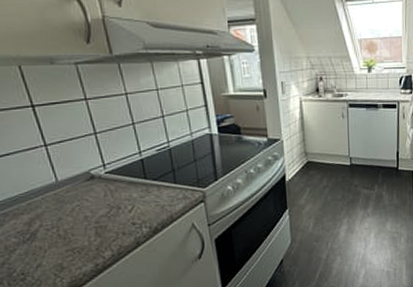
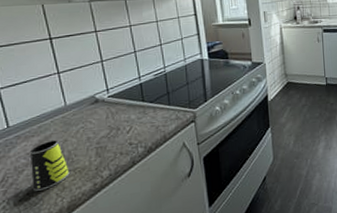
cup: none [21,218,68,271] -> present [31,140,70,191]

